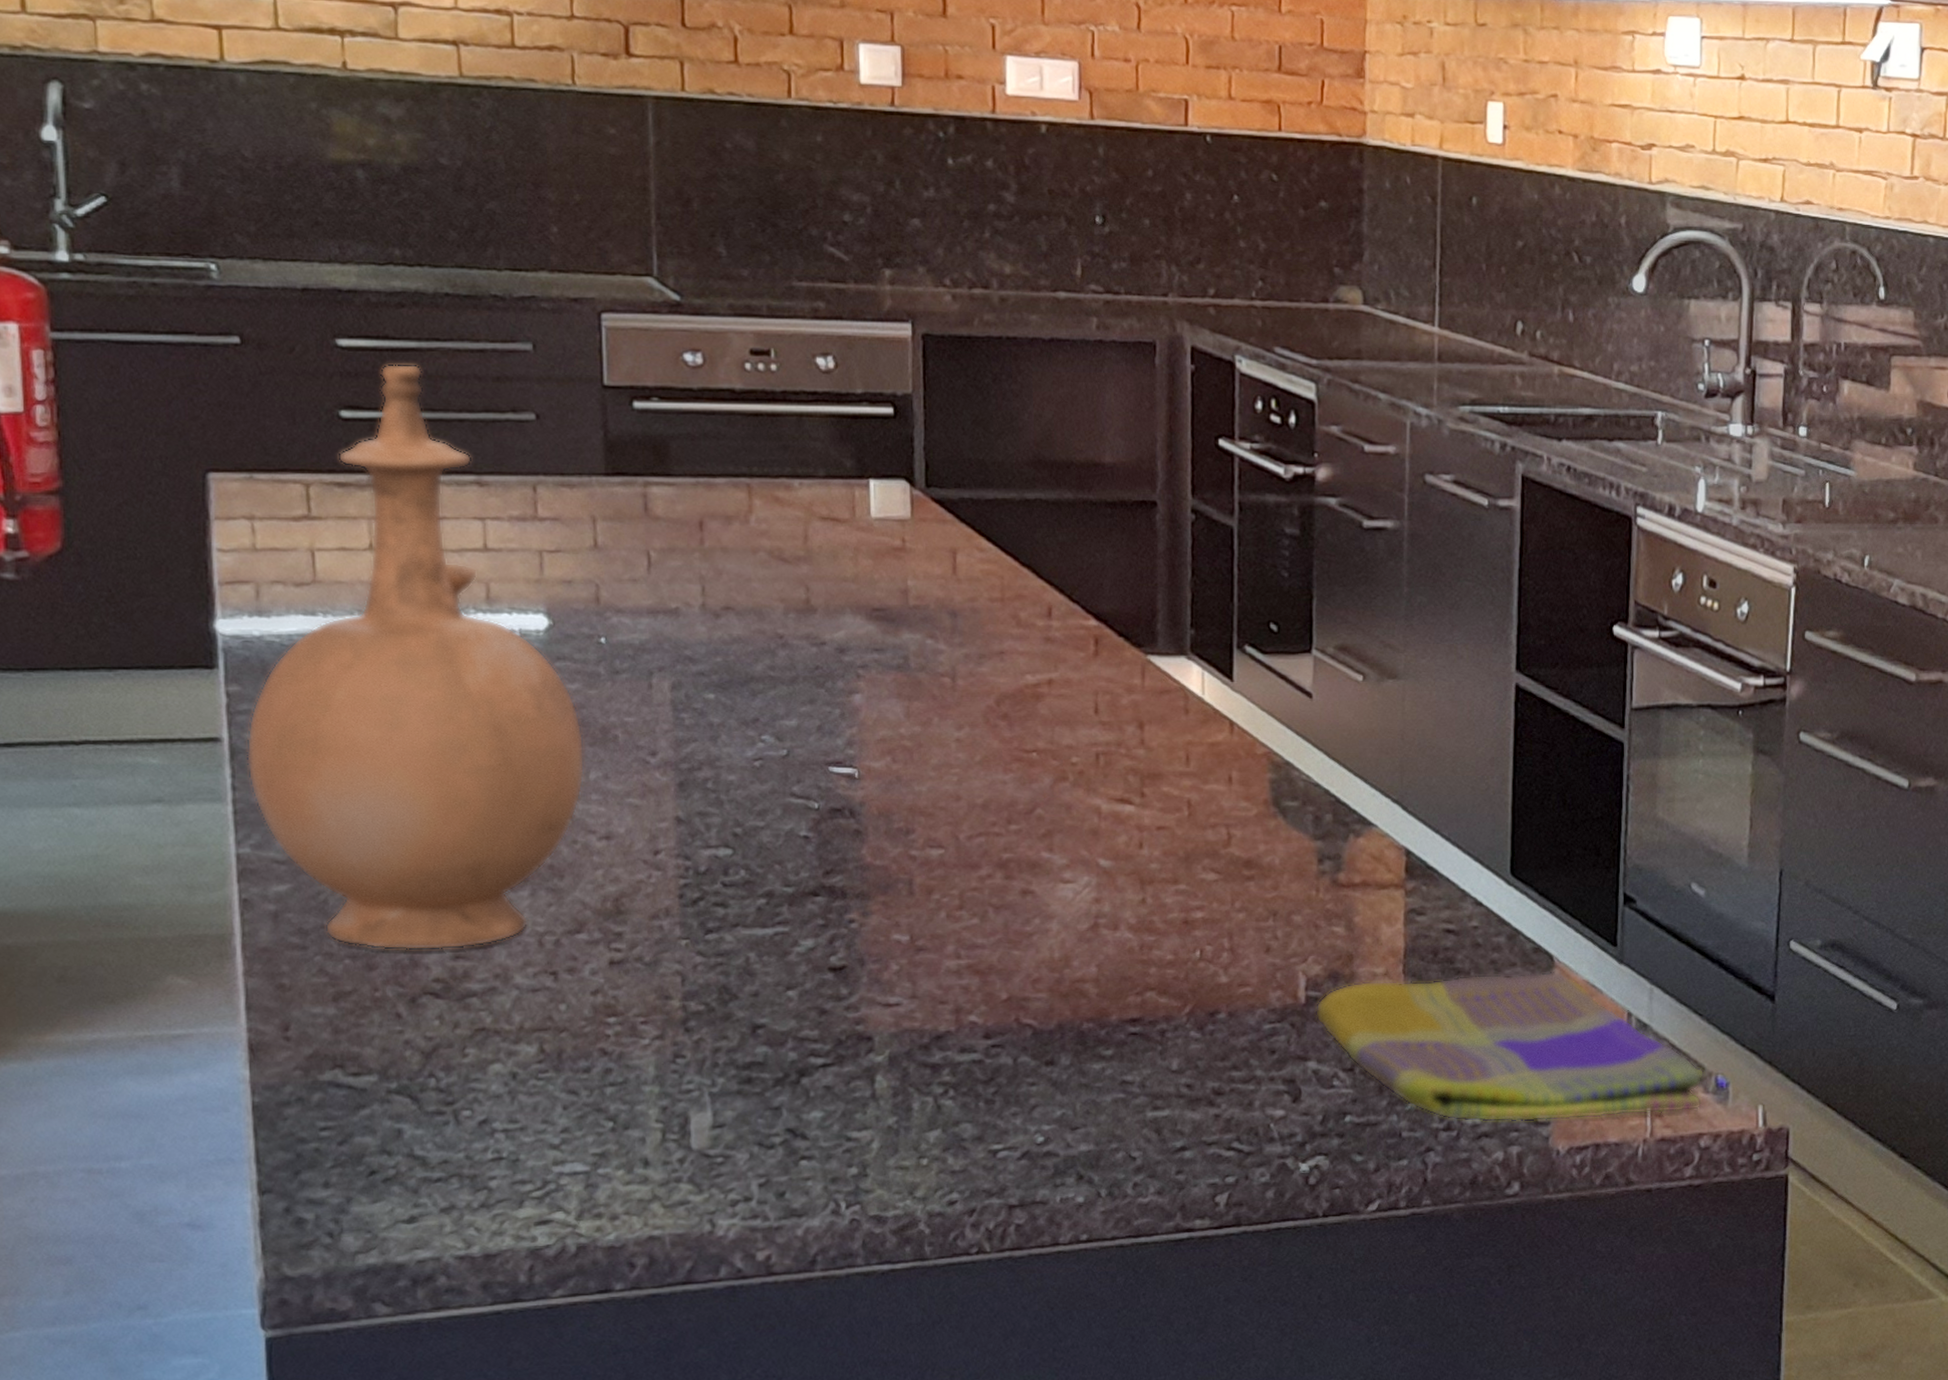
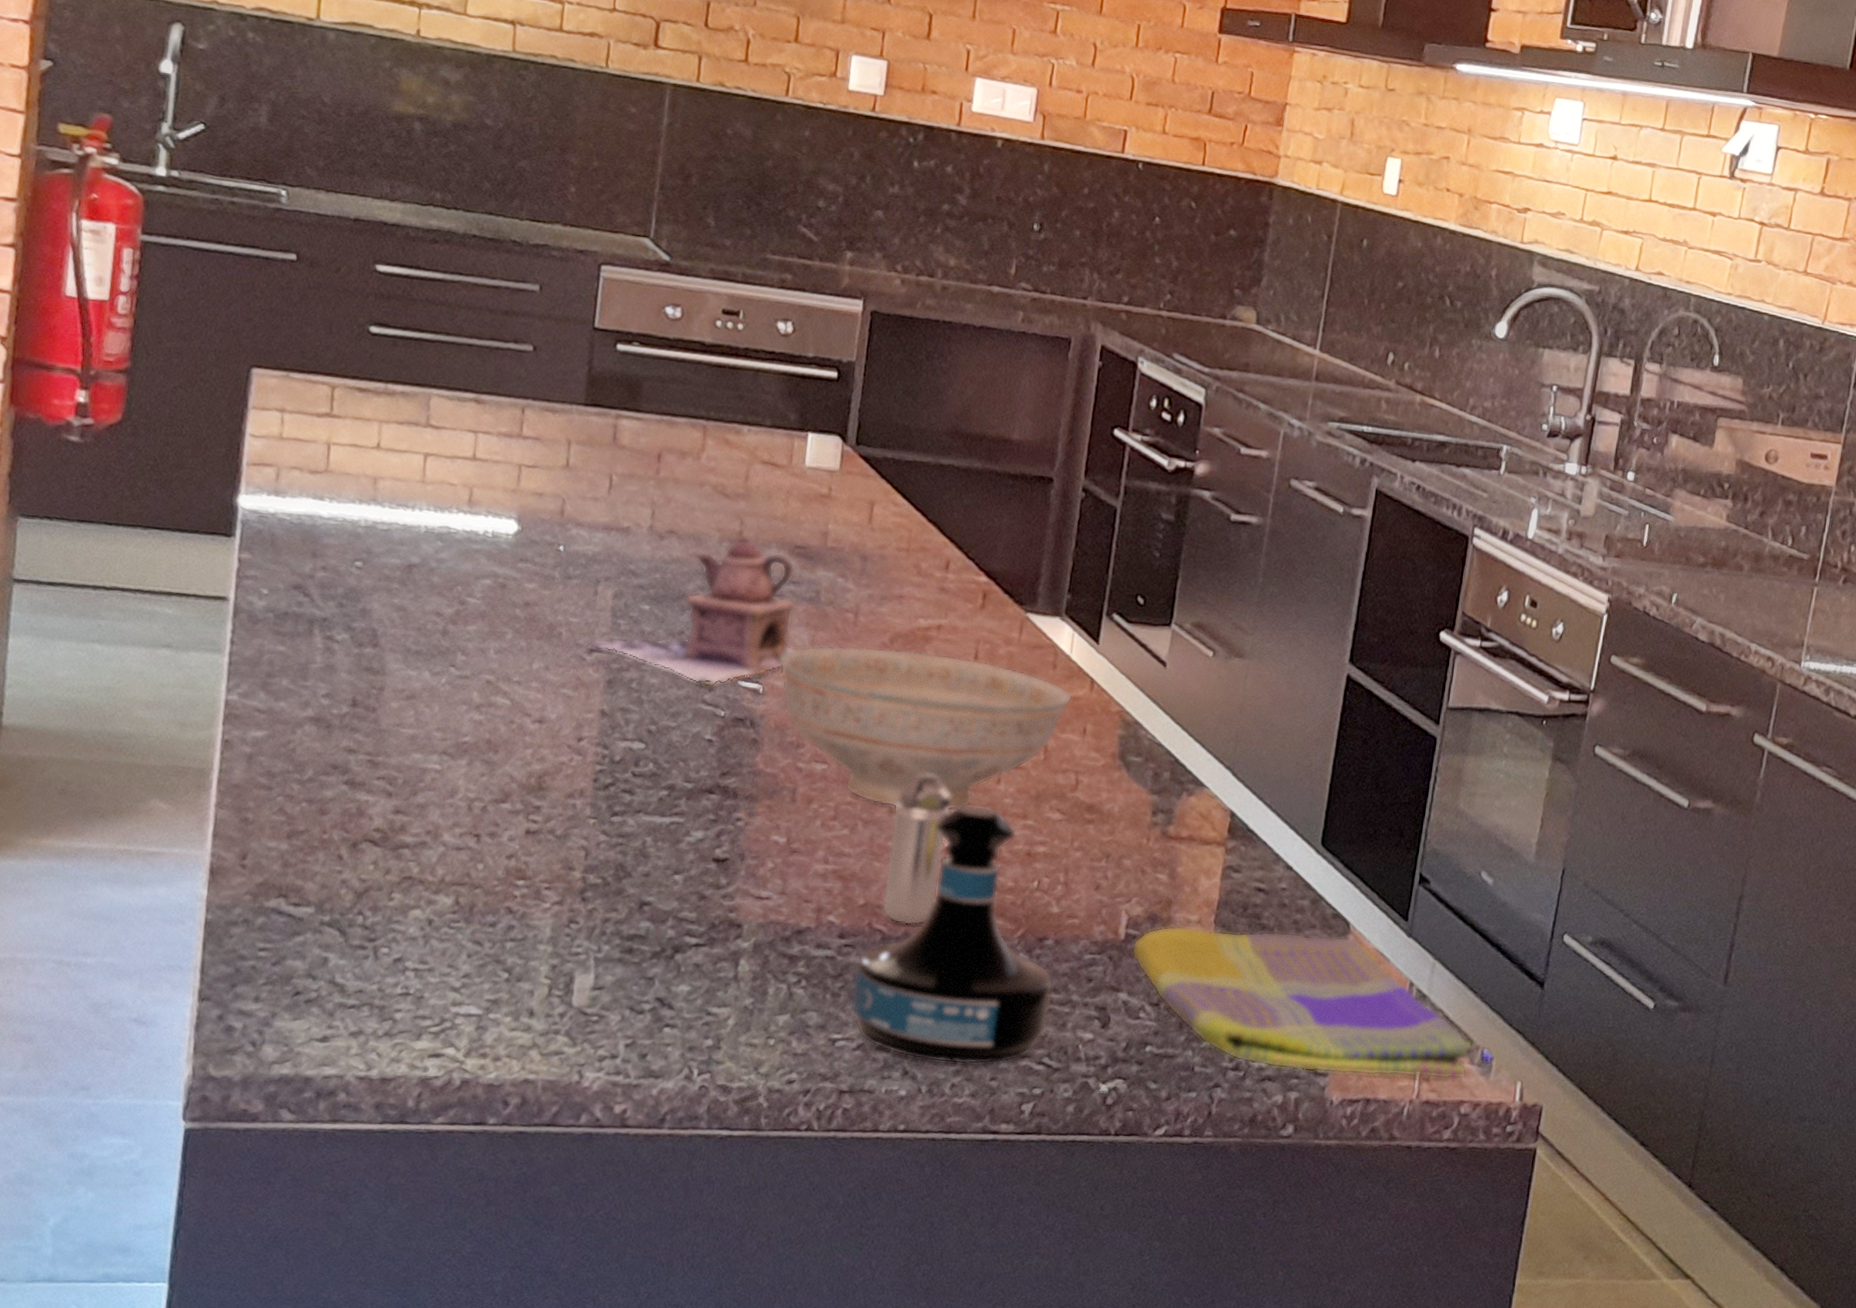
vase: present [246,363,585,951] -> none [245,290,533,805]
teapot: none [650,604,891,778] -> present [588,536,798,687]
decorative bowl: none [873,711,1212,888] -> present [780,645,1073,809]
tequila bottle: none [1006,872,1233,1162] -> present [849,803,1054,1065]
shaker: none [1025,844,1091,1016] -> present [881,772,952,926]

